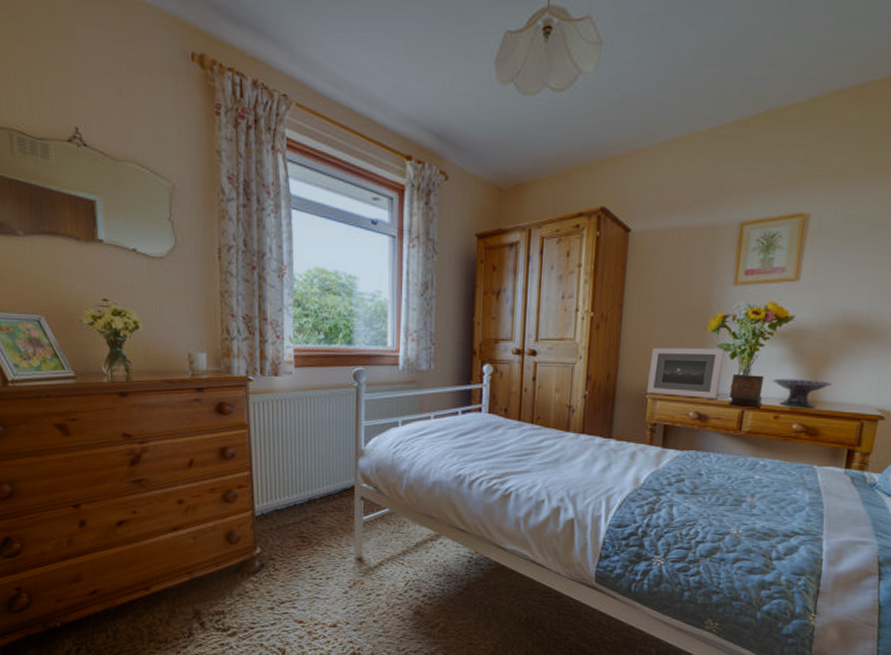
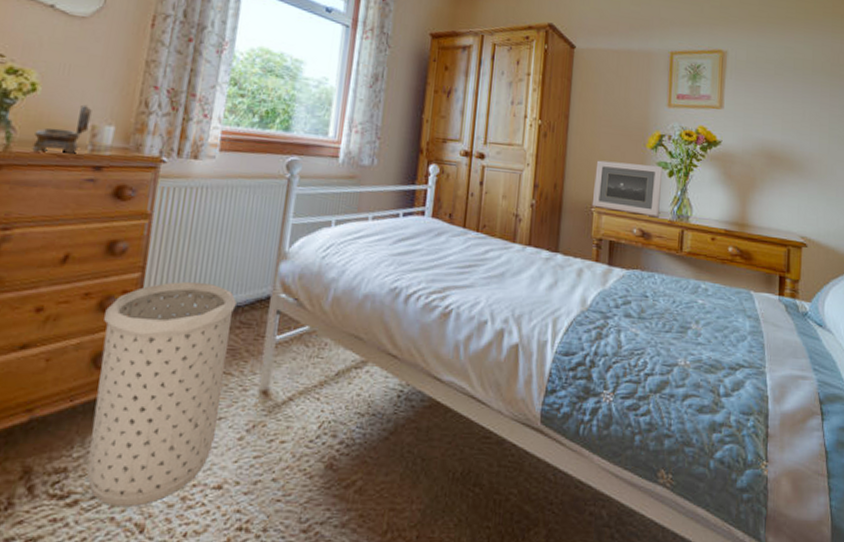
jewelry box: none [146,336,187,380] -> present [32,104,93,155]
laundry basket: none [228,476,327,638] -> present [86,281,237,508]
decorative box: present [729,375,764,408] -> none [669,193,700,229]
decorative bowl: present [771,378,833,409] -> none [706,200,760,232]

